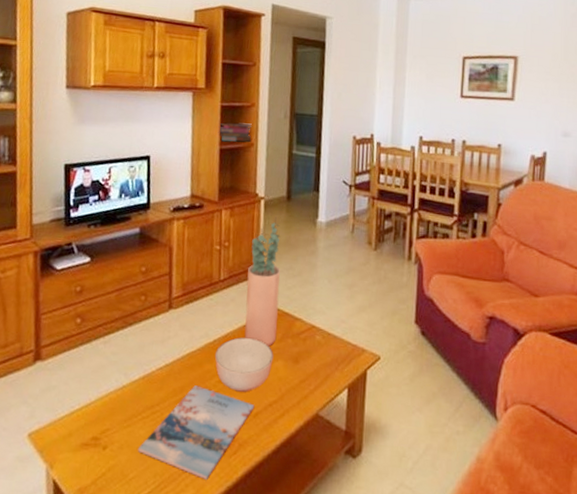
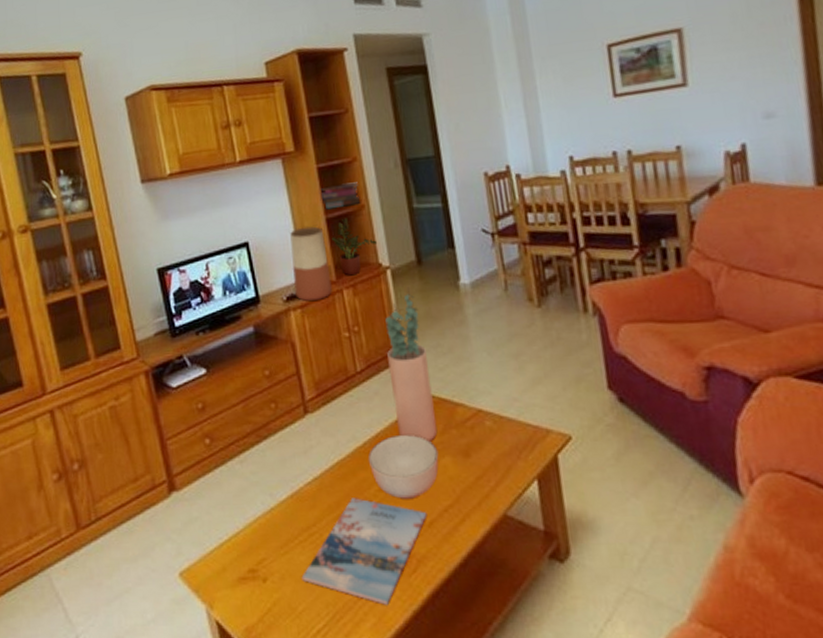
vase: none [181,152,216,216] -> present [290,226,332,302]
potted plant: none [221,151,258,200] -> present [331,217,378,276]

